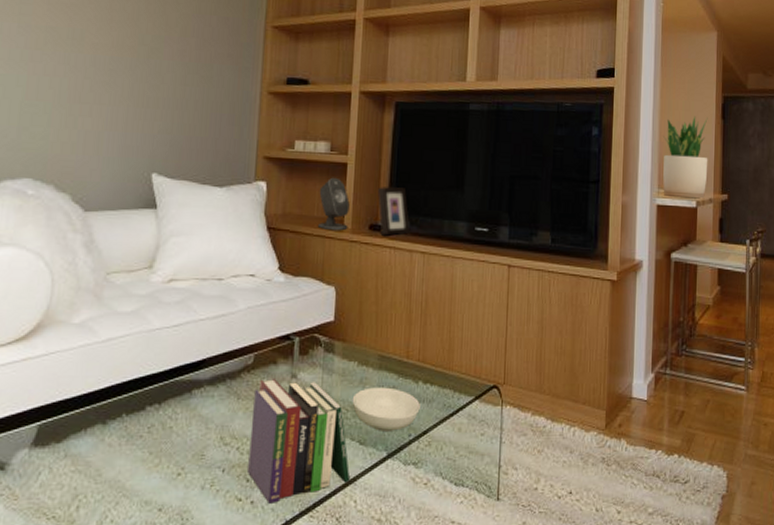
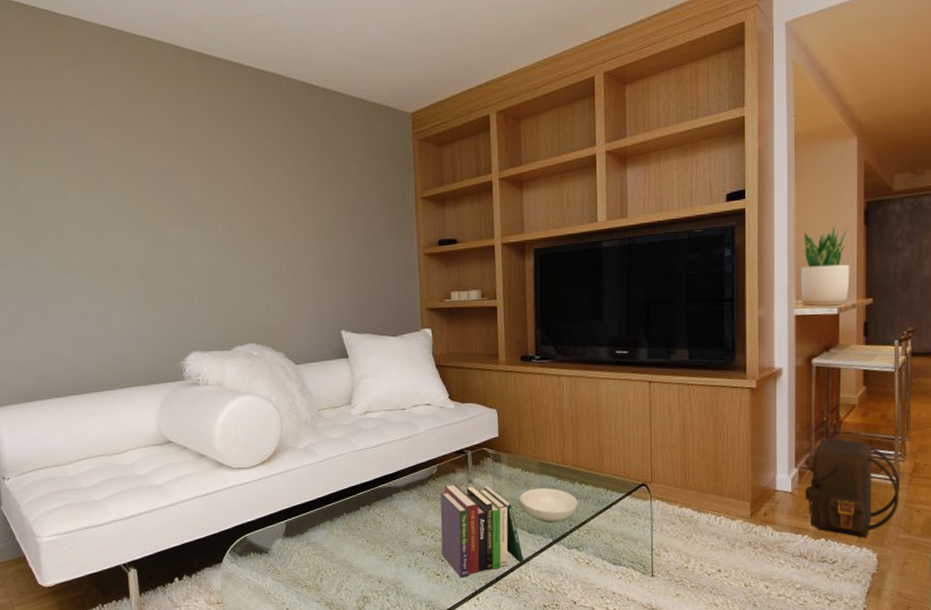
speaker: present [319,177,350,231] -> none [475,319,503,364]
picture frame: present [378,186,410,236] -> none [526,322,556,365]
backpack: none [660,340,749,454] -> present [805,437,900,538]

